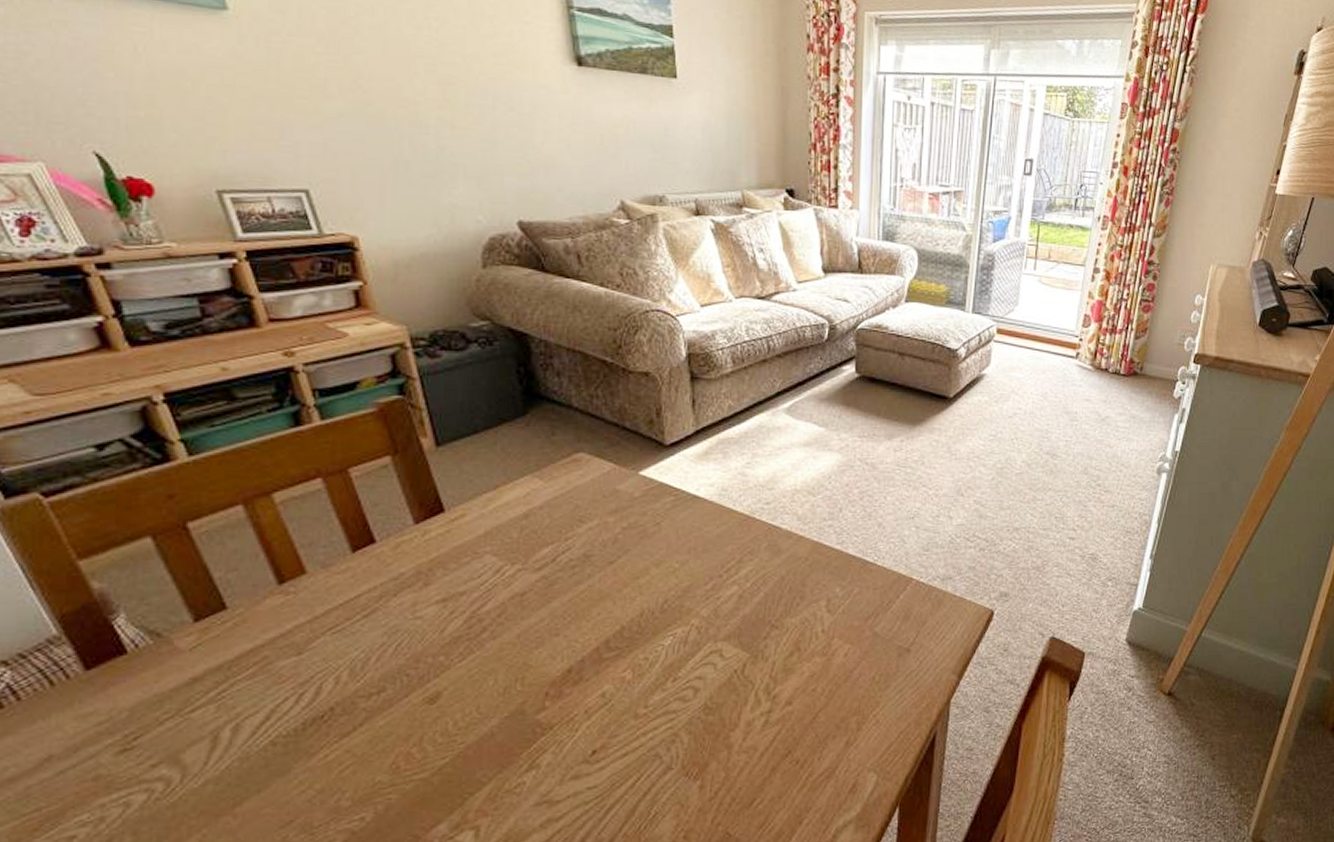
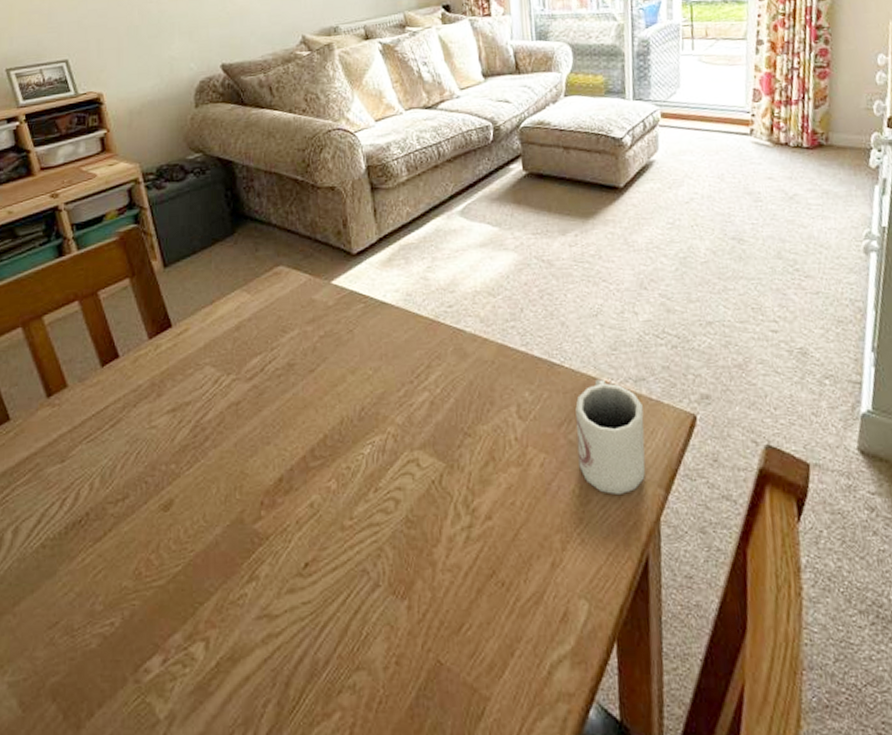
cup: none [881,577,947,681] -> present [575,379,646,496]

